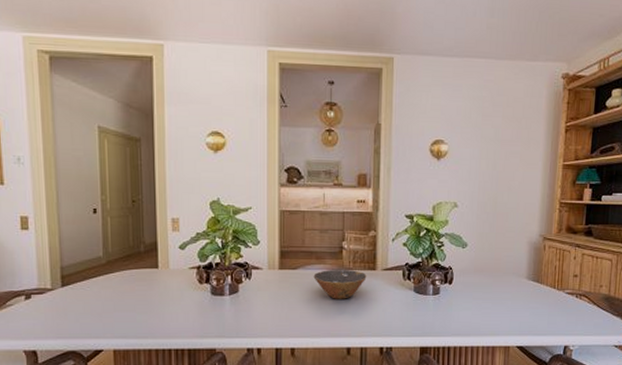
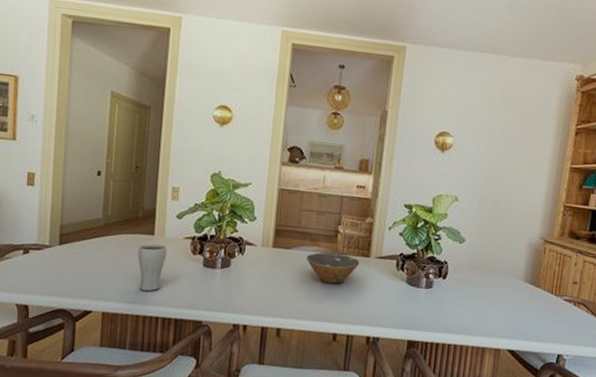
drinking glass: none [142,276,174,325] -> present [137,244,168,292]

